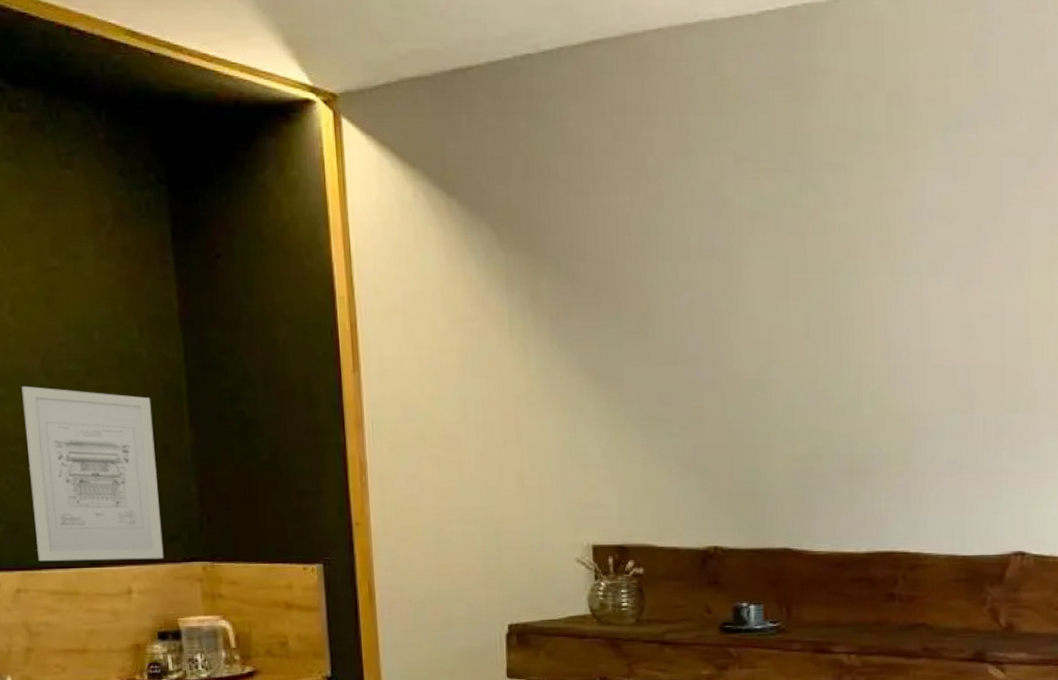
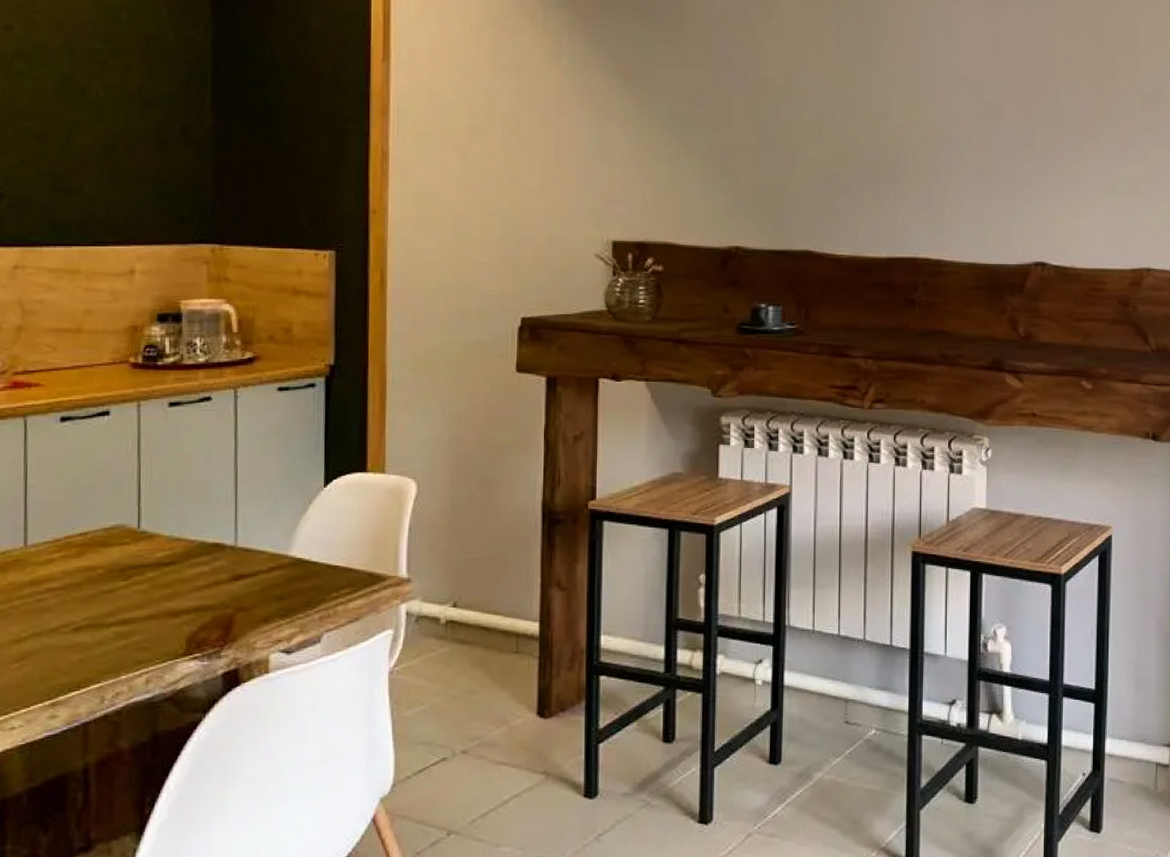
wall art: present [21,385,164,562] -> none [40,62,174,240]

